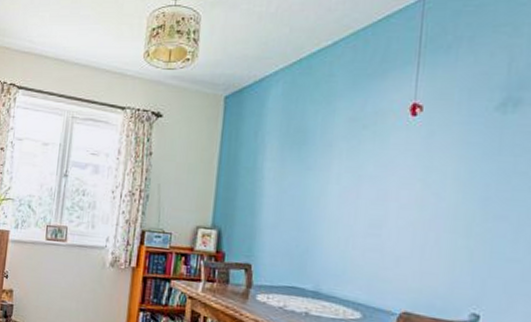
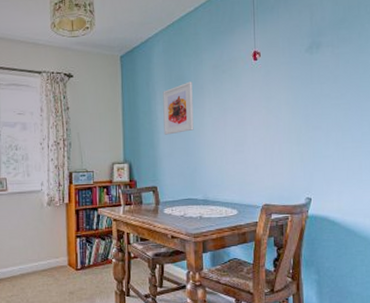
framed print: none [270,135,318,201] -> present [163,81,194,135]

